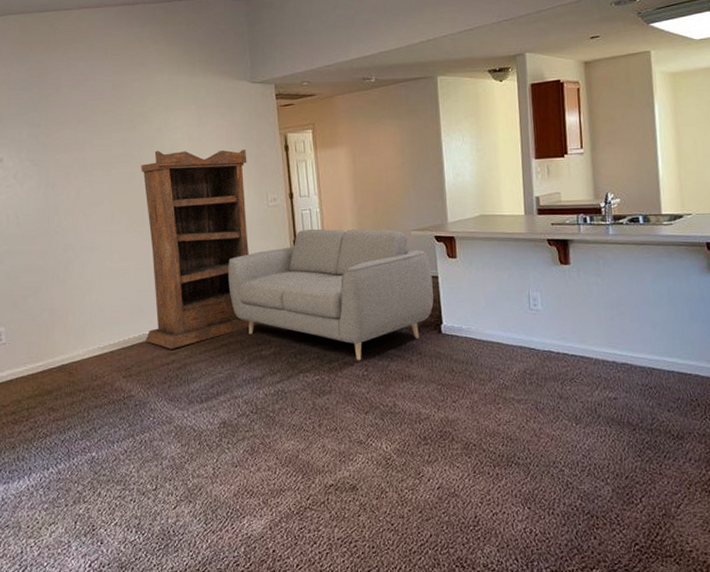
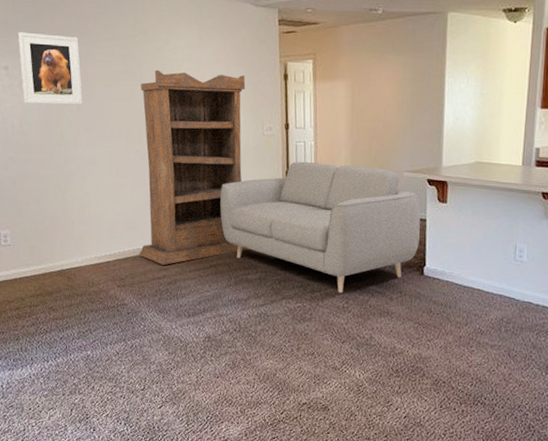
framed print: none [12,124,81,194] -> present [17,32,83,105]

